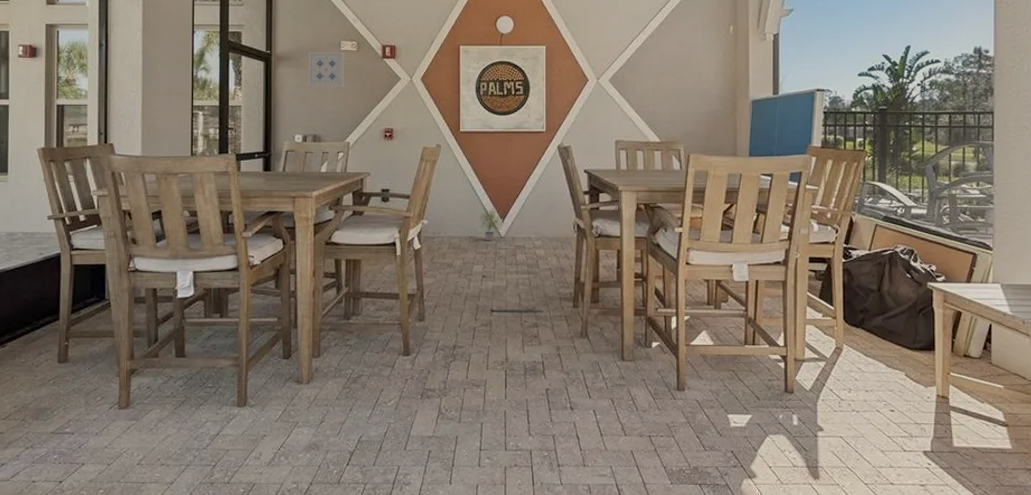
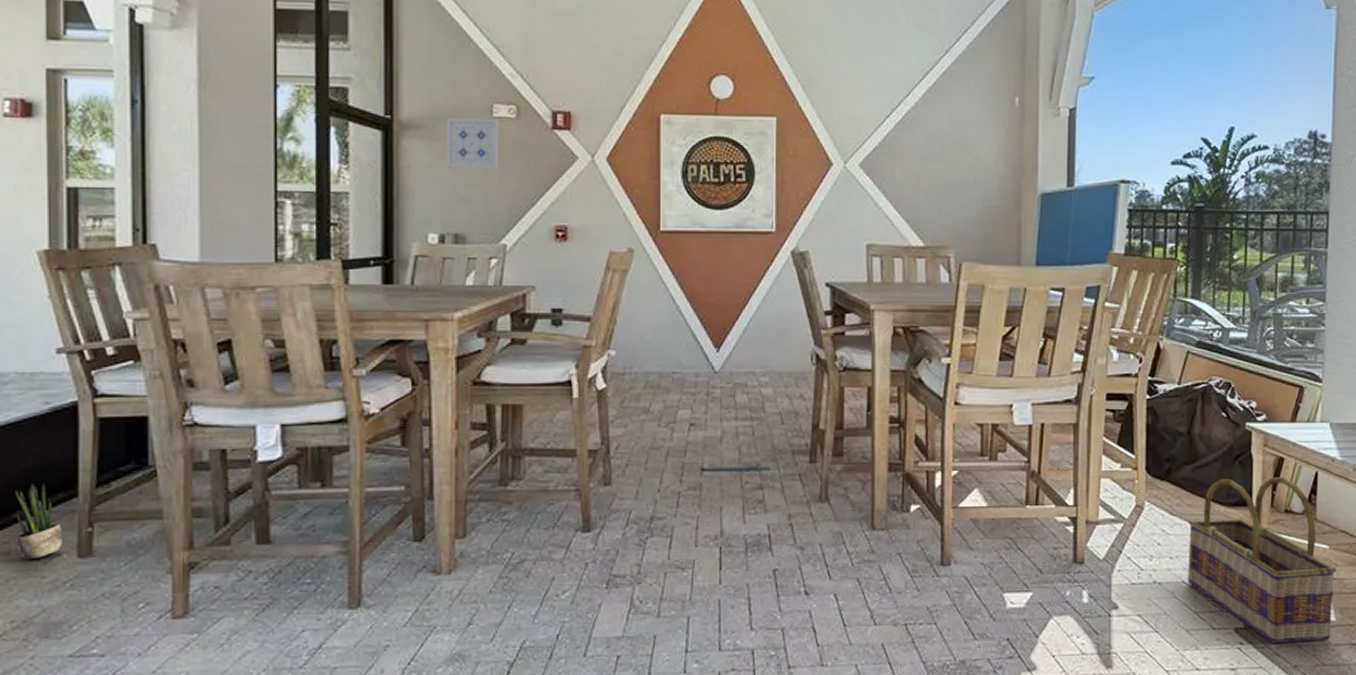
potted plant: none [19,310,49,364] -> present [15,483,63,560]
potted plant: present [479,207,504,241] -> none [686,332,720,378]
basket: none [881,327,1012,465] -> present [1188,476,1337,643]

